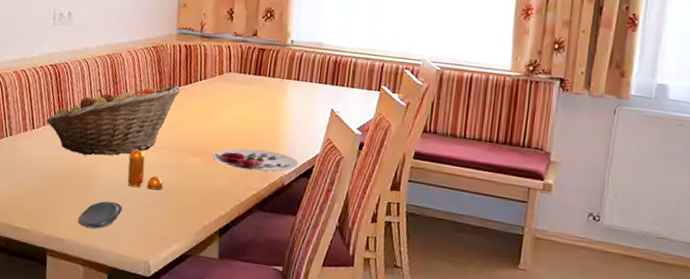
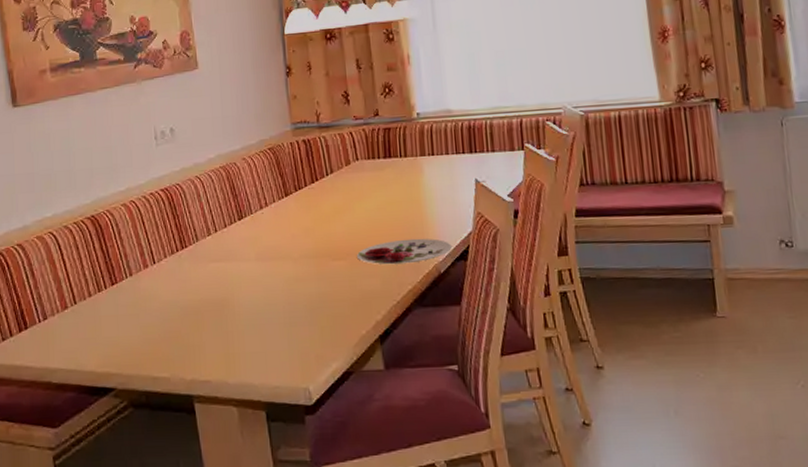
fruit basket: present [46,85,181,156] -> none [167,185,308,282]
oval tray: present [78,201,123,229] -> none [222,328,268,364]
pepper shaker: present [127,149,163,191] -> none [264,265,308,308]

